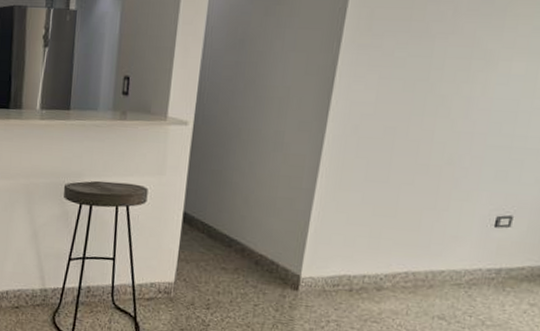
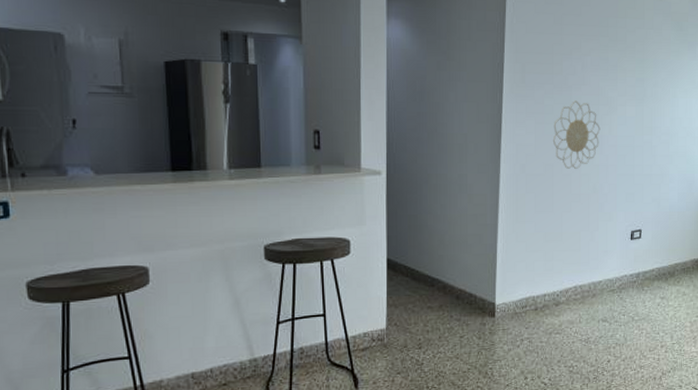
decorative wall piece: none [399,52,470,135] -> present [552,100,600,169]

